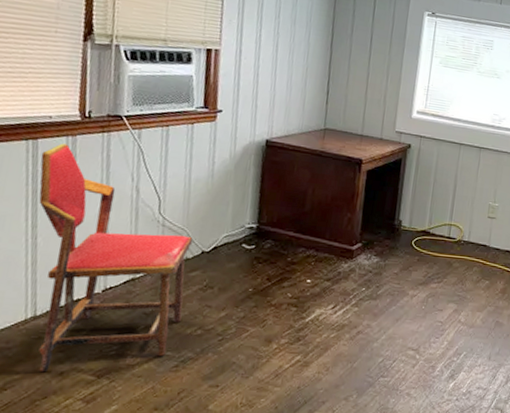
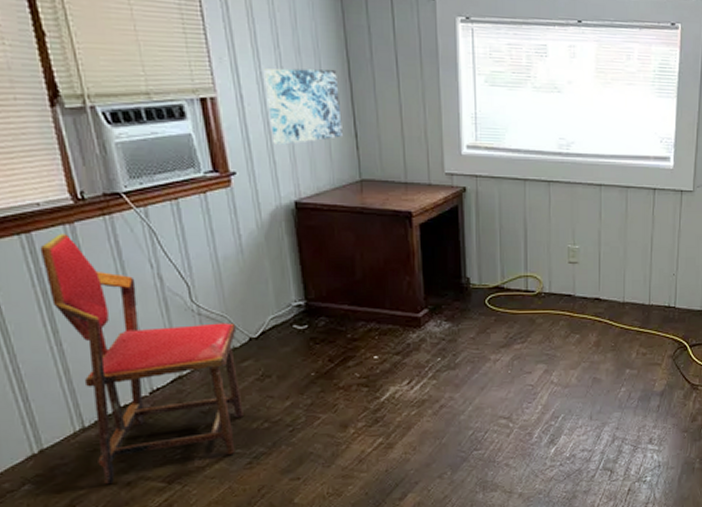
wall art: none [258,32,322,94] -> present [264,68,343,145]

